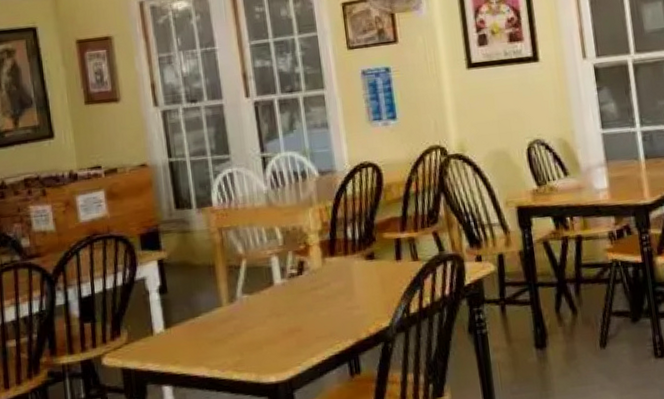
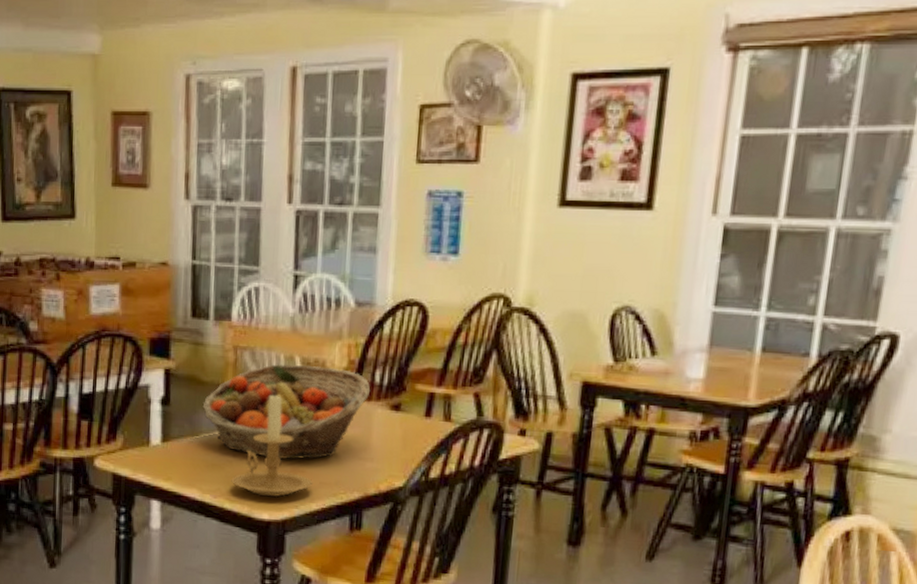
fruit basket: none [198,231,346,324] -> present [202,364,371,459]
candle holder: none [235,262,311,361] -> present [231,392,313,498]

